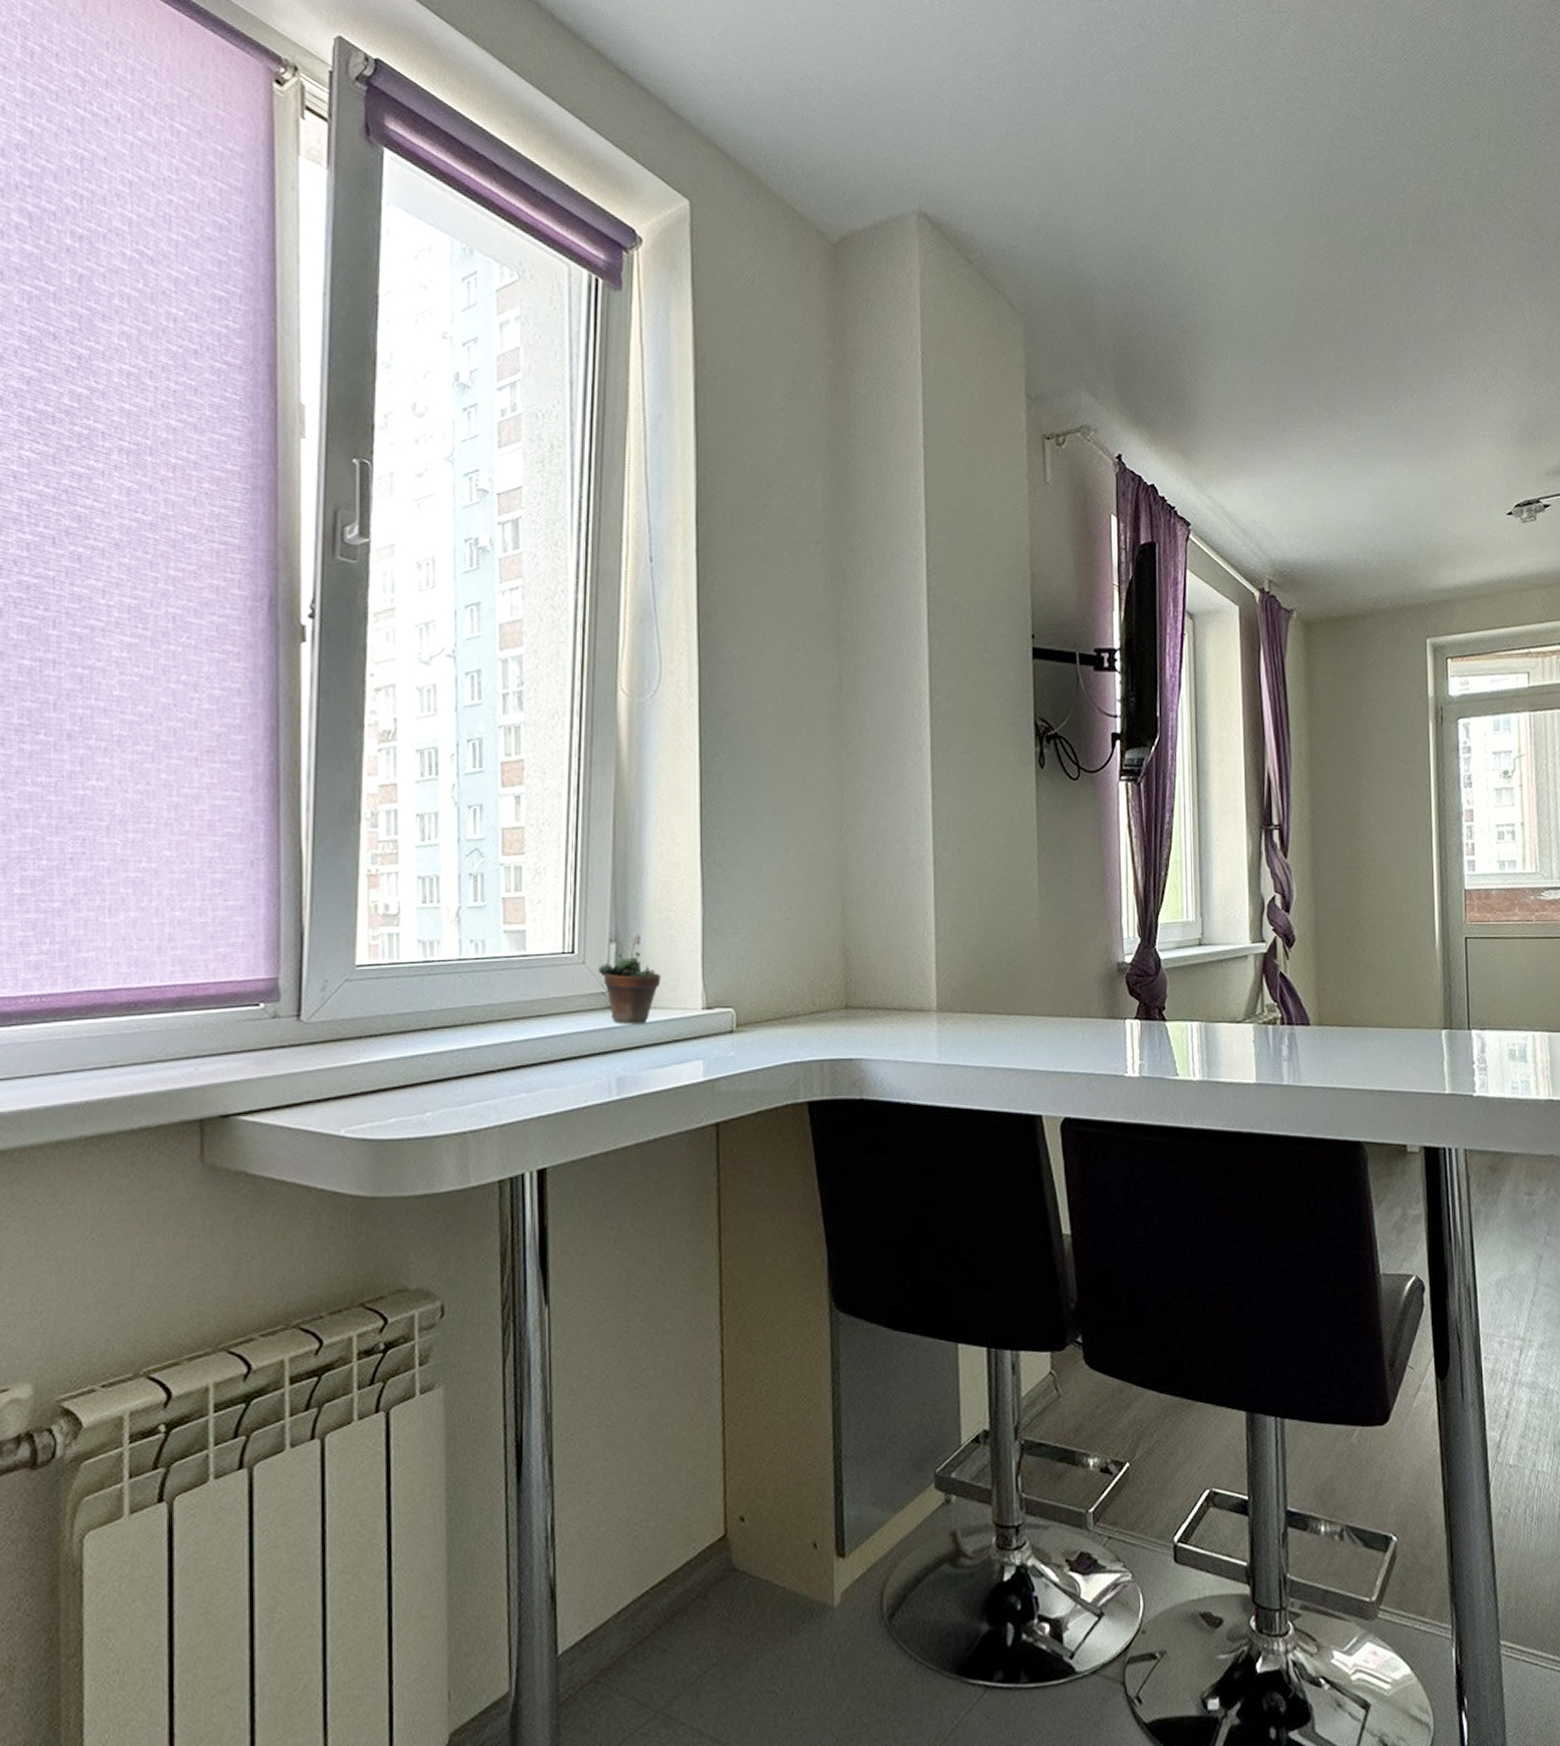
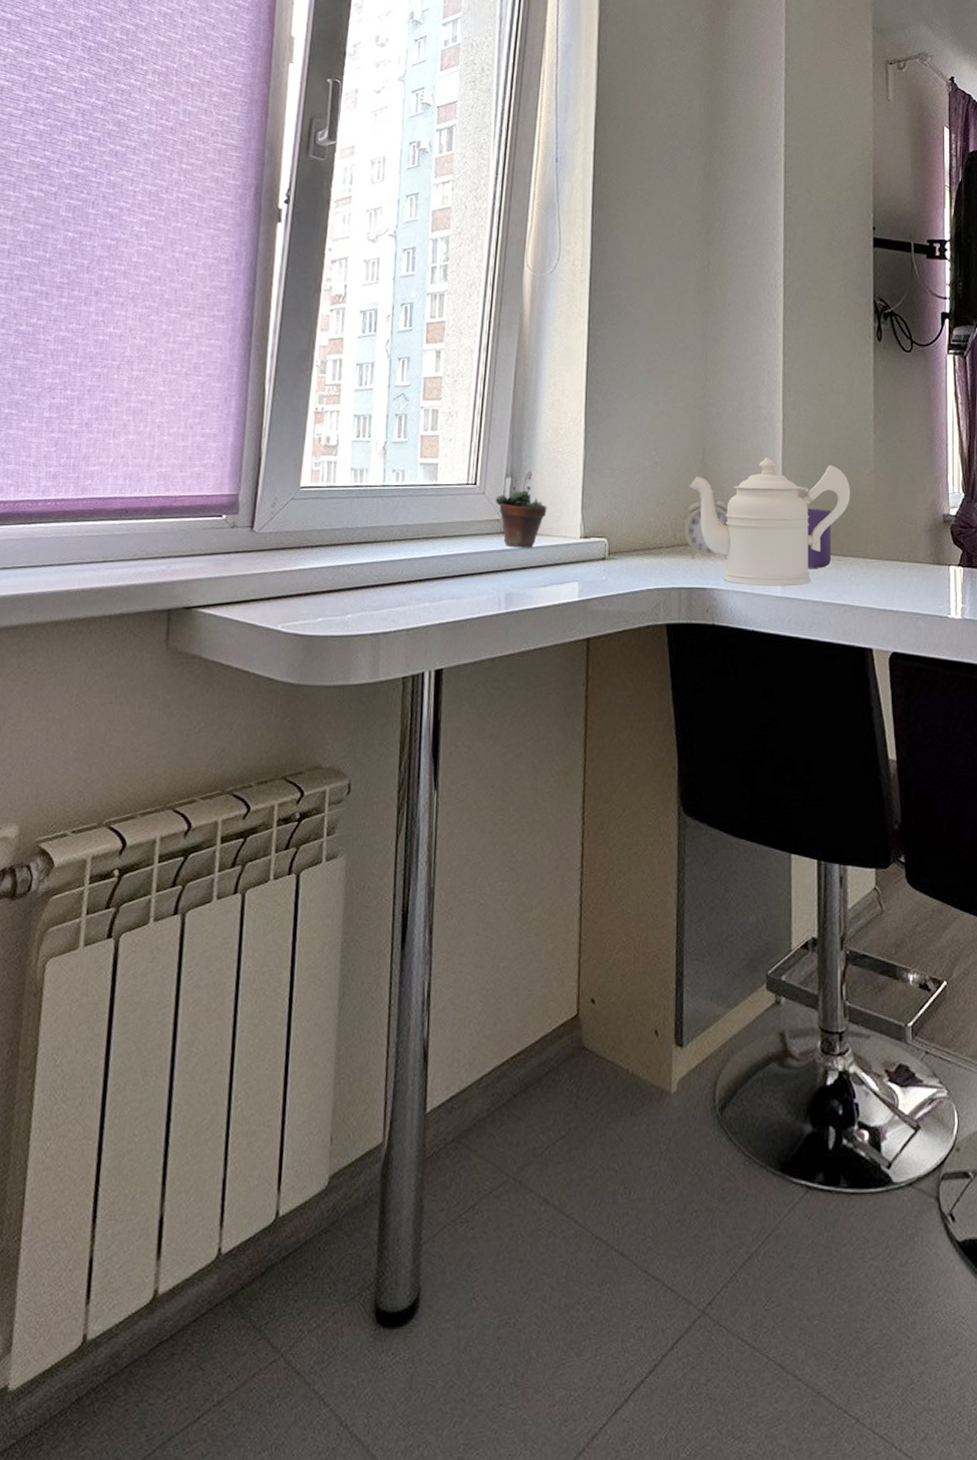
alarm clock: none [825,948,875,1026] -> present [685,491,729,558]
coffeepot: none [827,906,1014,1053] -> present [689,457,851,586]
cup: none [965,963,994,1030] -> present [807,509,832,568]

